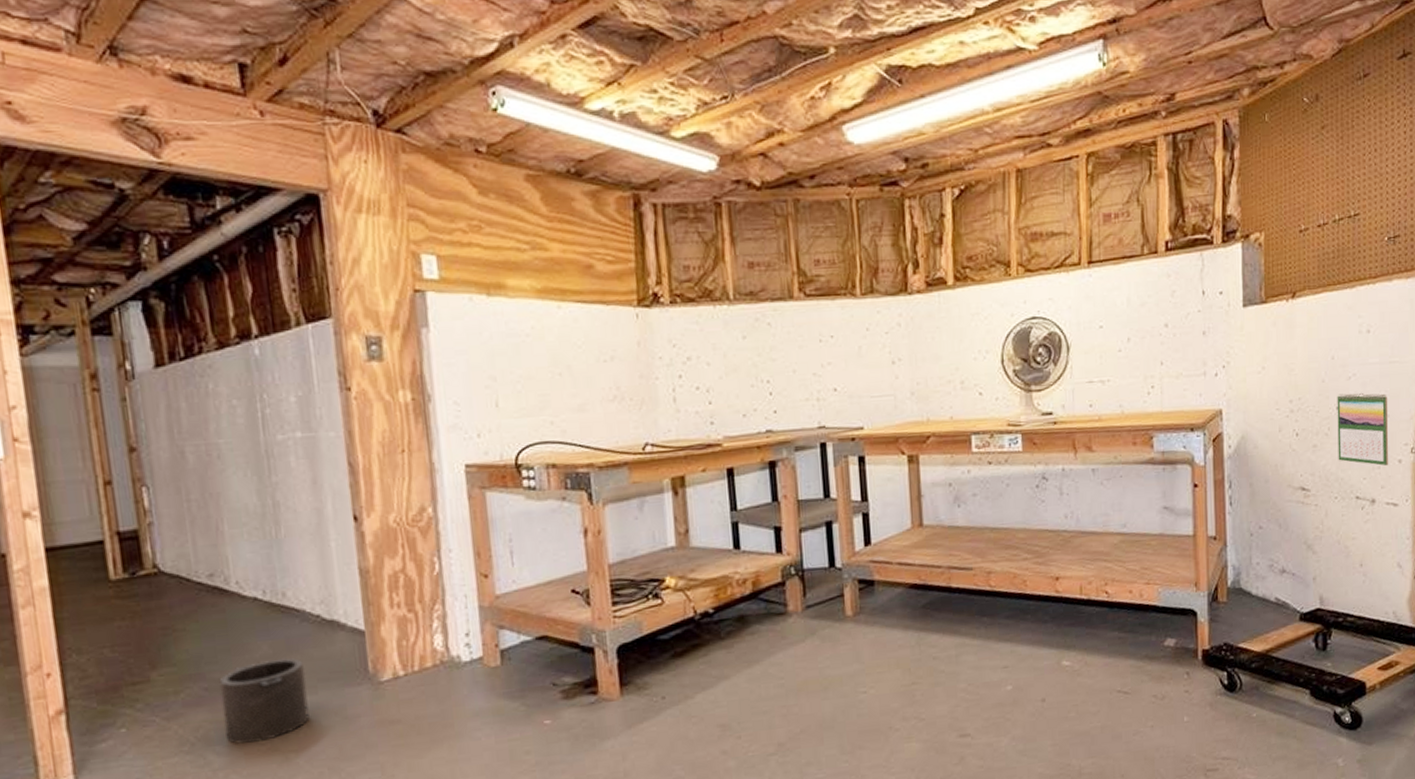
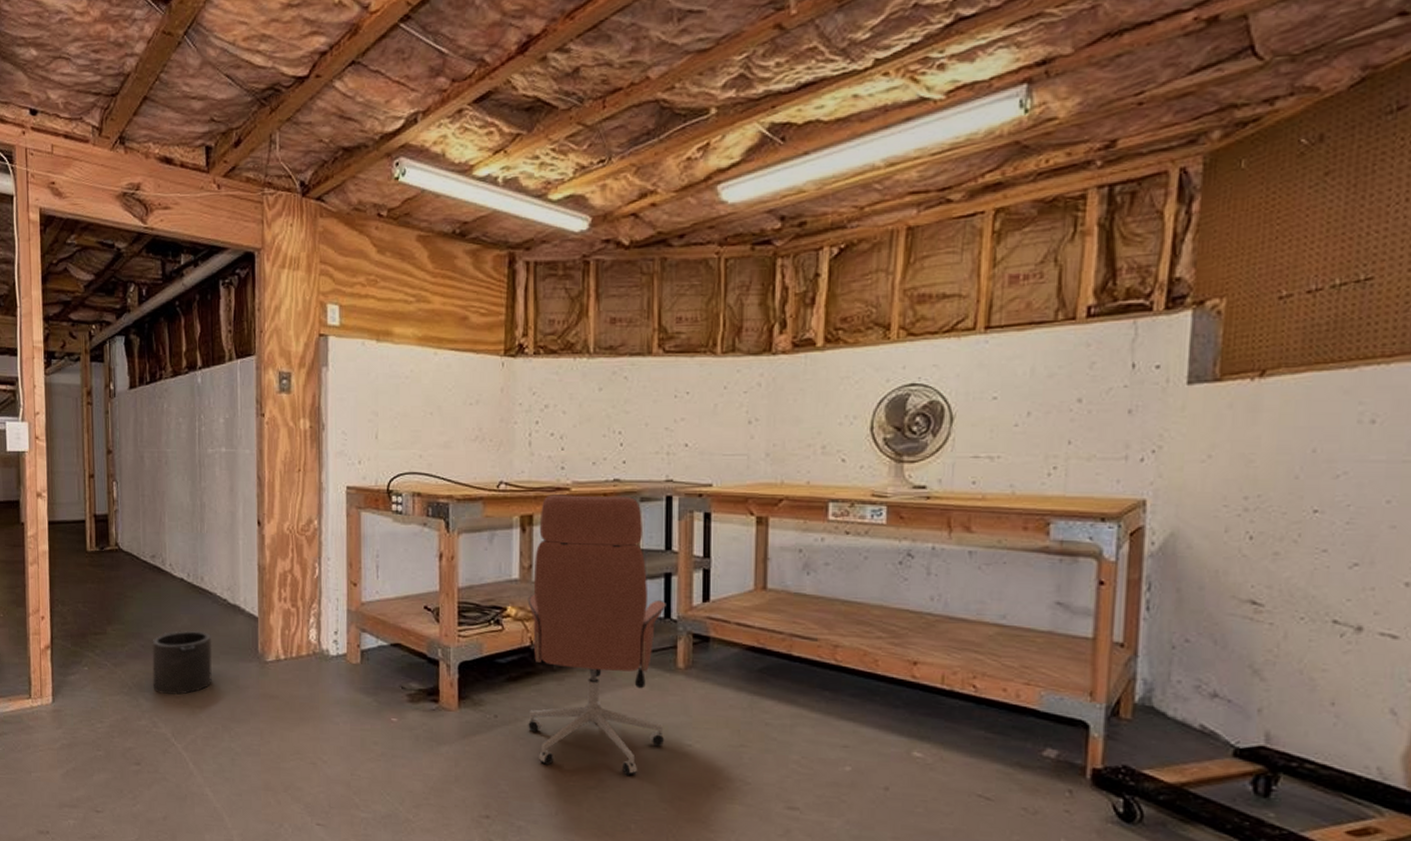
office chair: none [687,446,841,740] -> present [527,495,666,775]
calendar: present [1337,392,1388,466] -> none [1310,494,1395,589]

